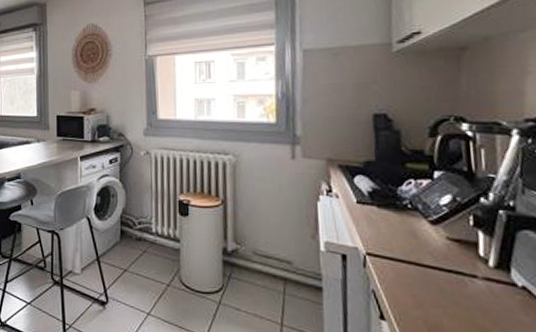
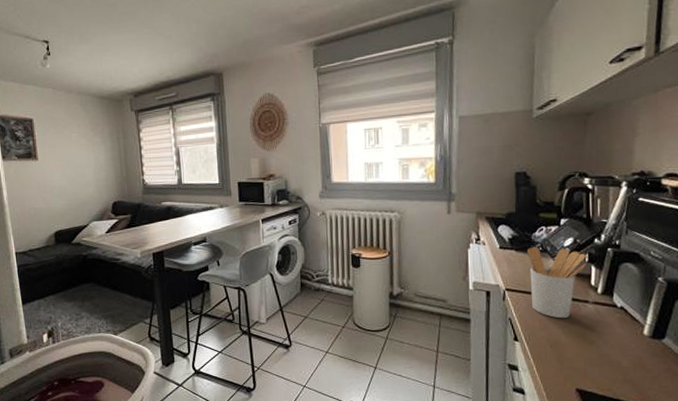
utensil holder: none [392,203,471,296] -> present [527,246,586,319]

